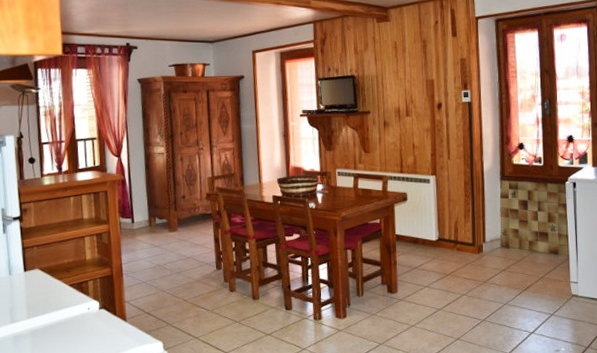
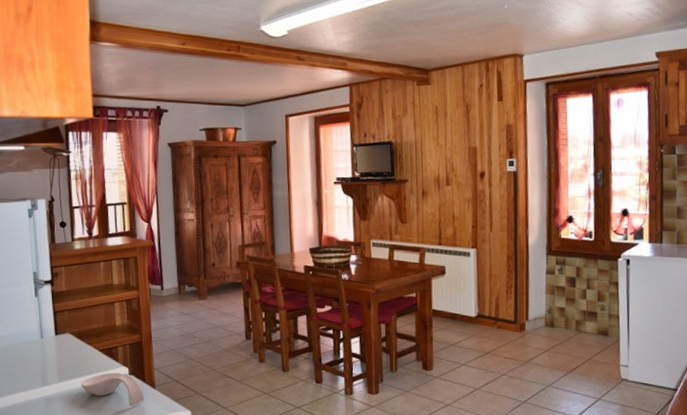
spoon rest: none [51,307,116,340] -> present [81,372,145,406]

